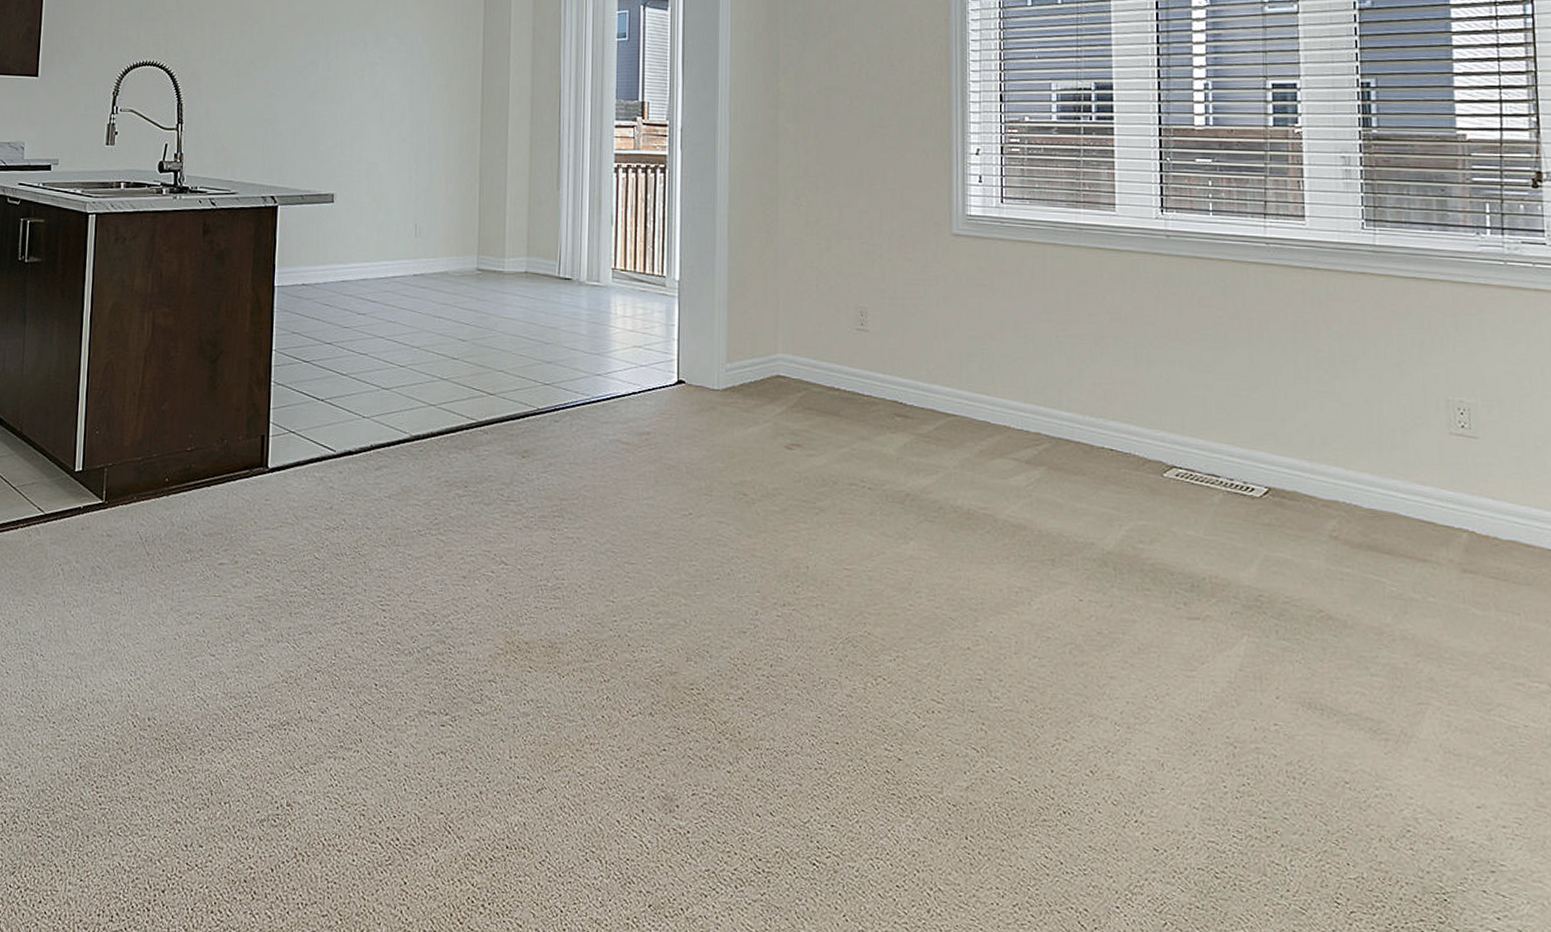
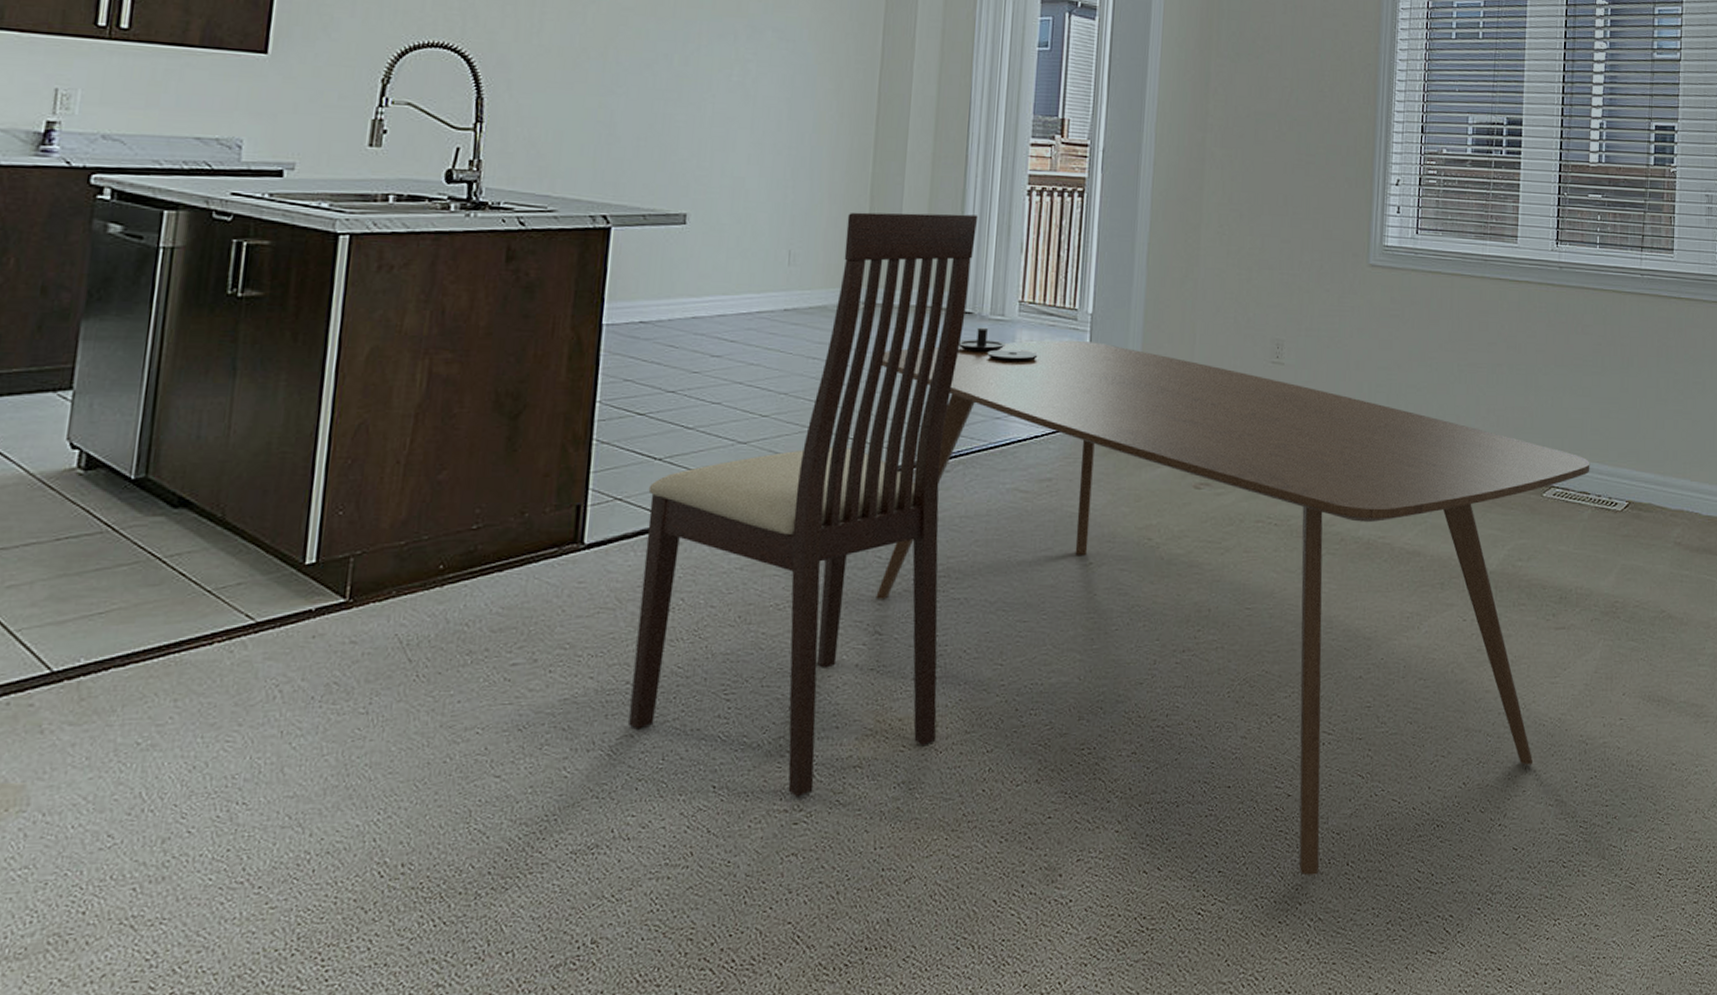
chair: none [308,190,572,703] -> present [628,212,979,798]
dining table: none [495,305,1219,844] -> present [876,341,1590,876]
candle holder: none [561,292,631,325] -> present [958,327,1038,363]

